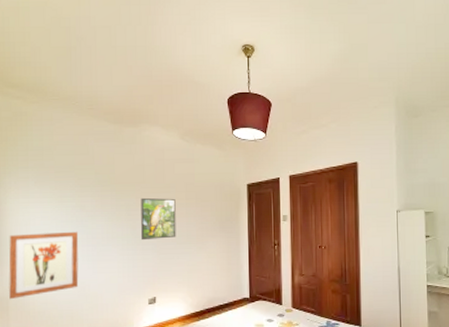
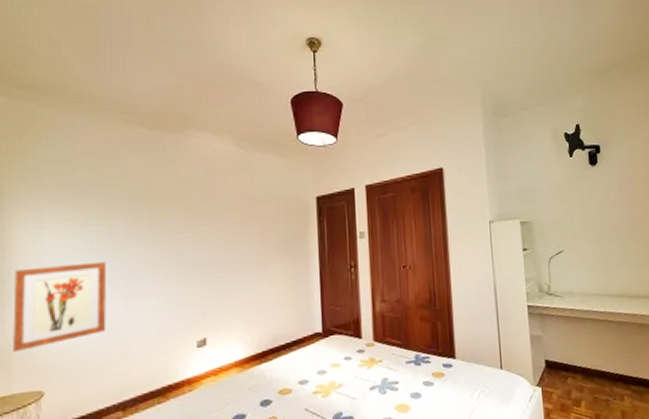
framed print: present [141,197,176,241] -> none [186,216,231,269]

